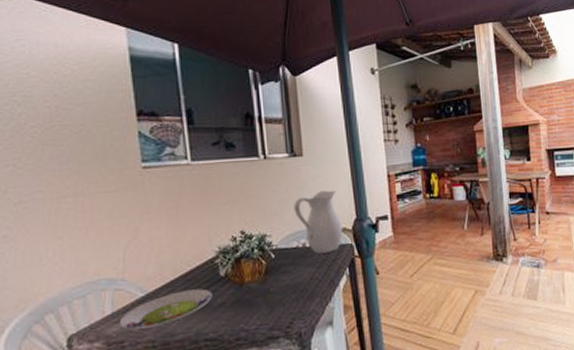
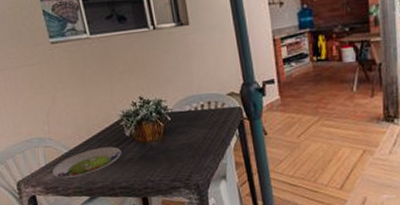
pitcher: present [294,190,343,254] -> none [184,56,232,117]

